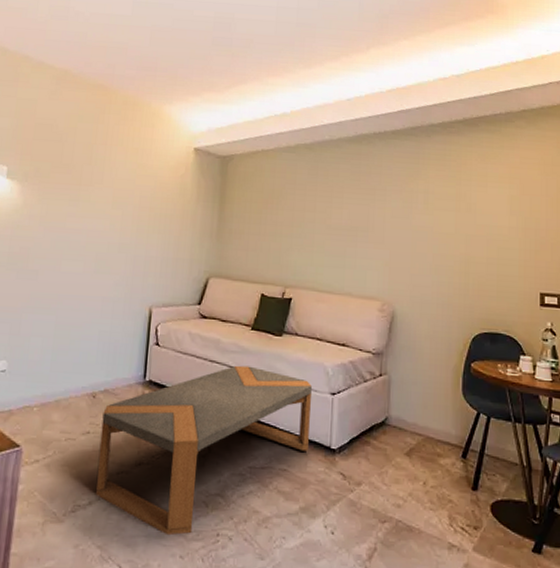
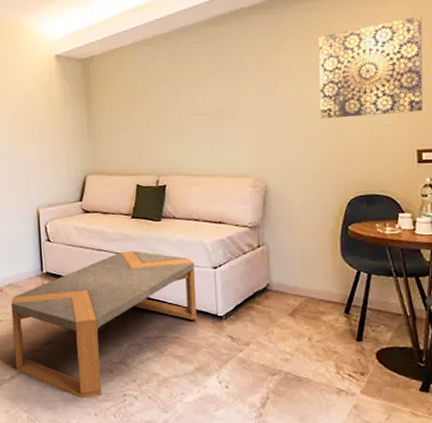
wall art: none [451,164,550,256] -> present [318,16,423,120]

